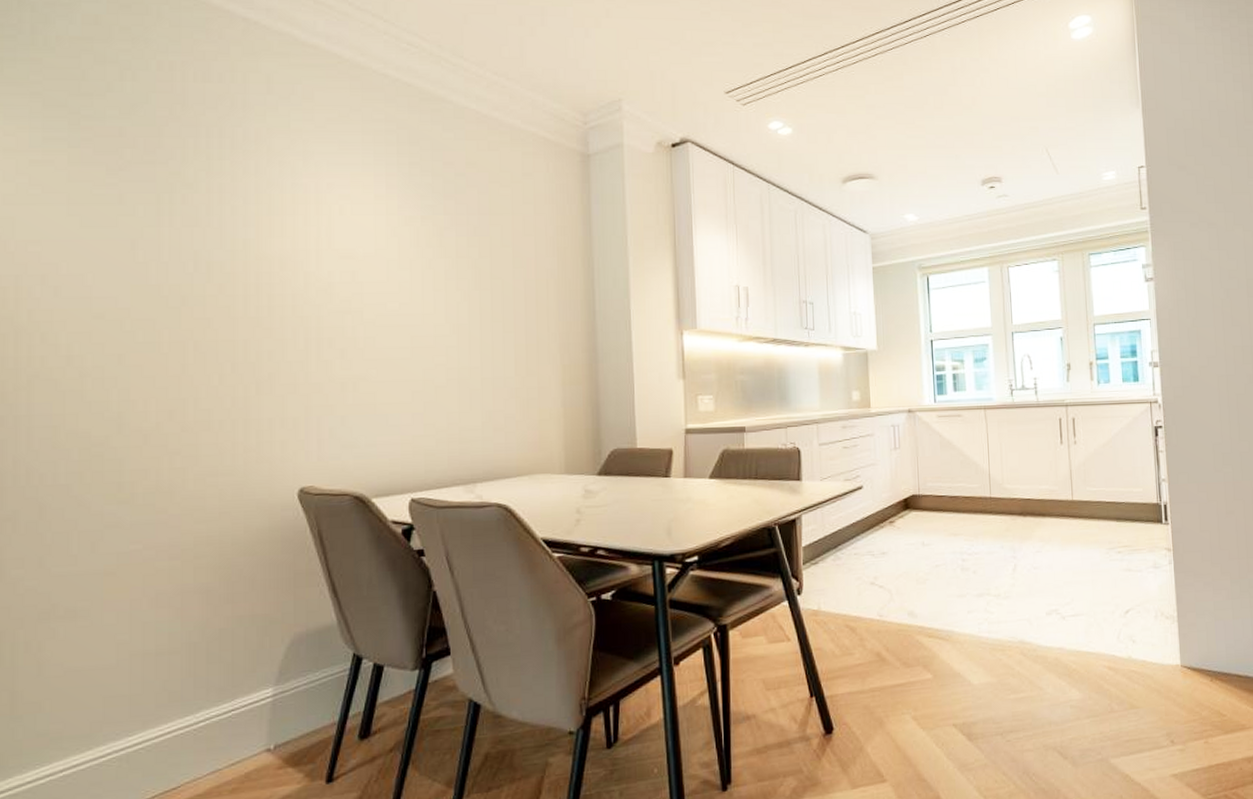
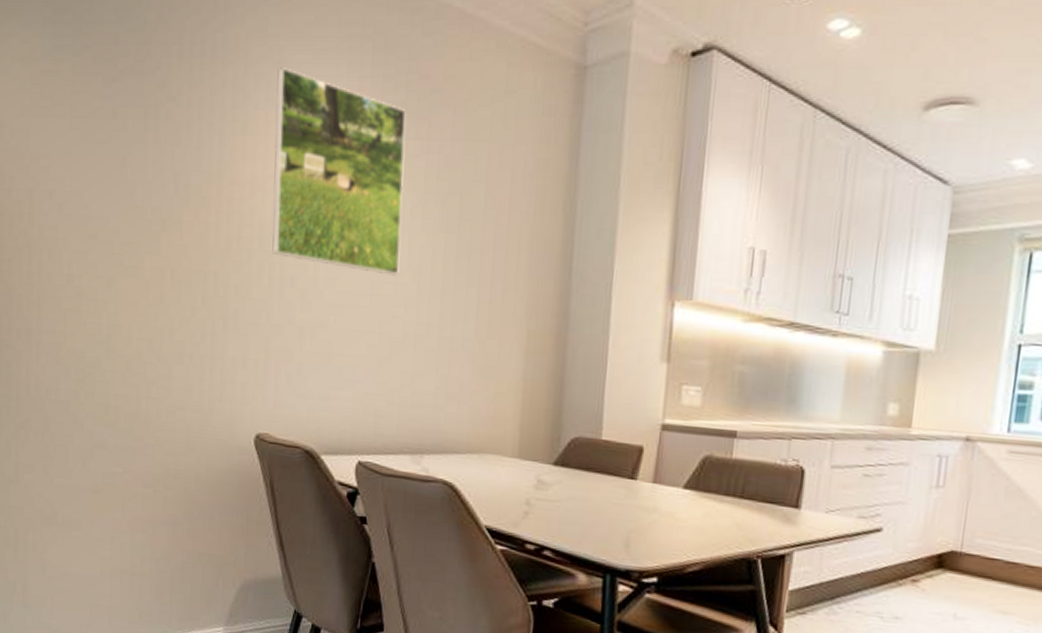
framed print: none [303,157,438,330] -> present [272,67,406,276]

